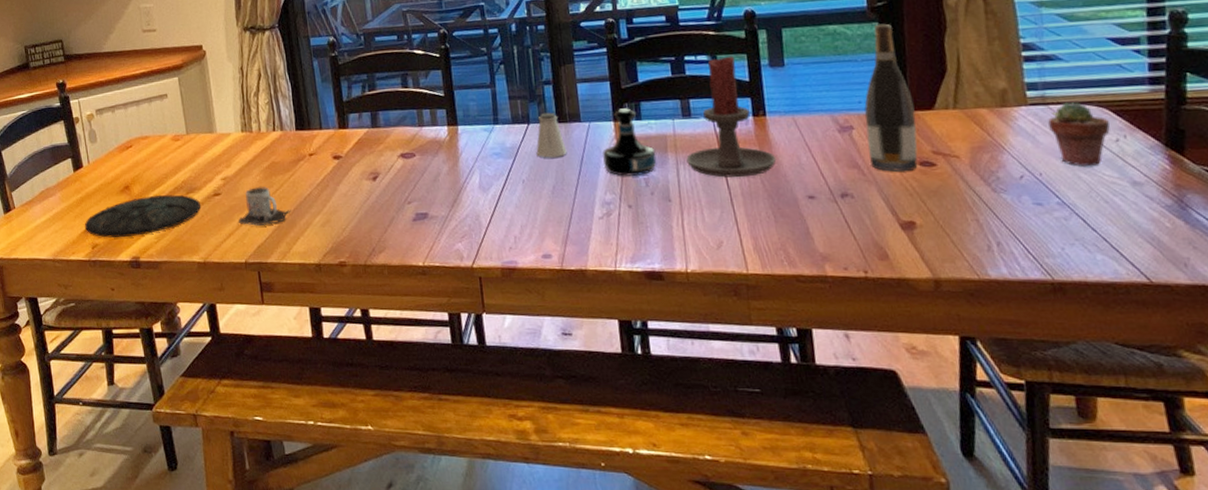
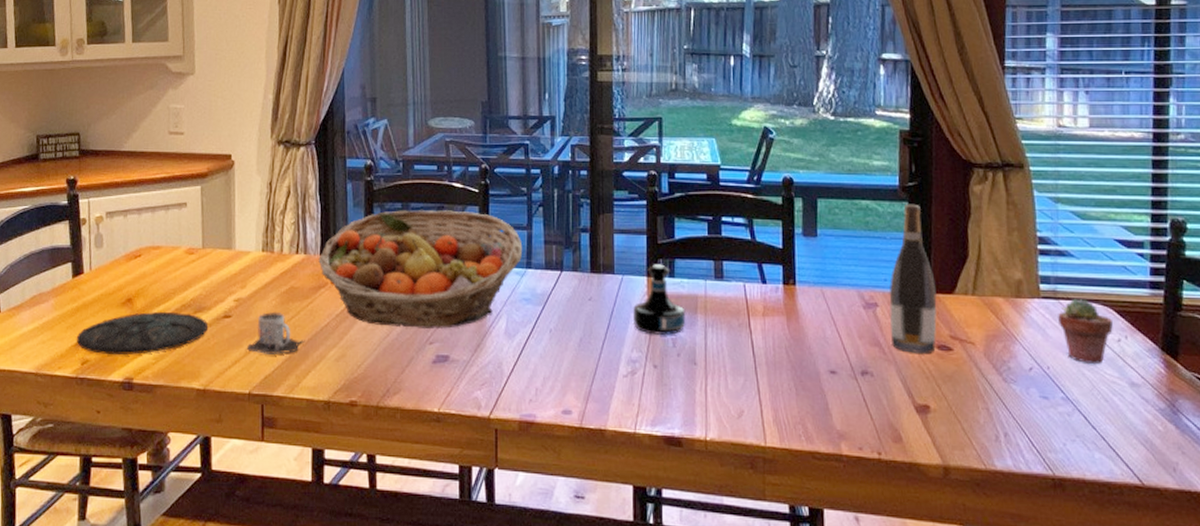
fruit basket: none [294,76,489,191] -> present [318,210,523,329]
saltshaker: present [536,112,567,158] -> none [566,261,598,309]
candle holder: present [686,56,777,178] -> none [715,221,803,346]

